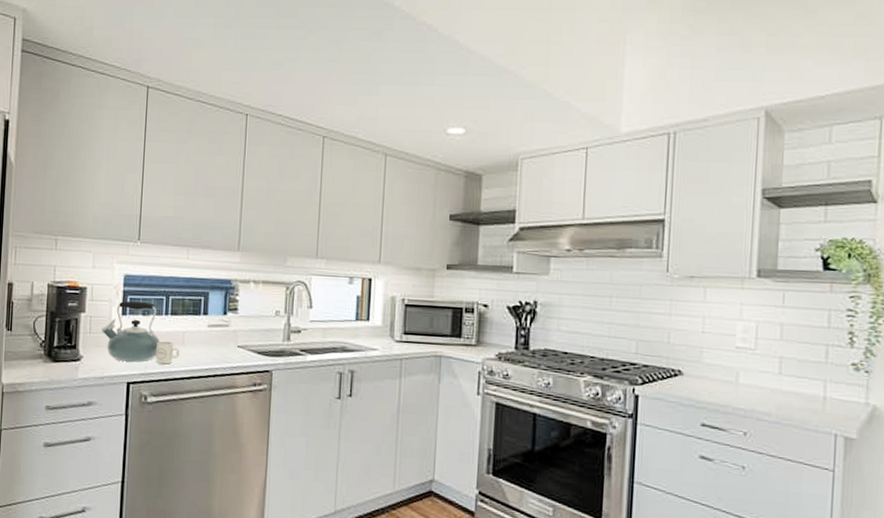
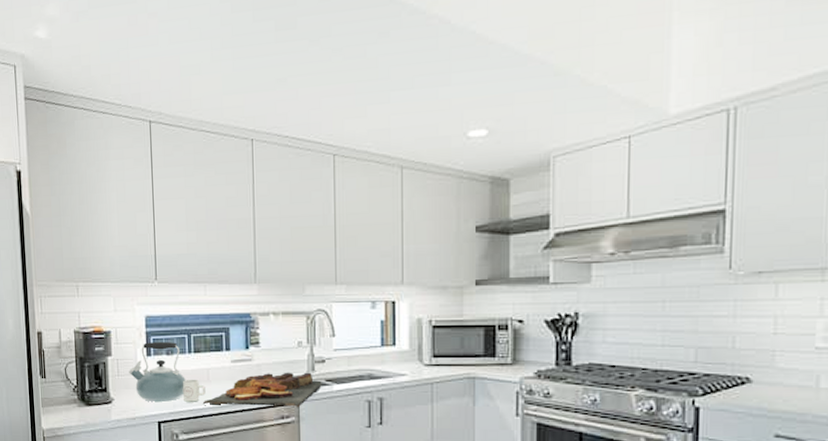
food platter: none [175,339,296,376] -> present [202,372,322,408]

